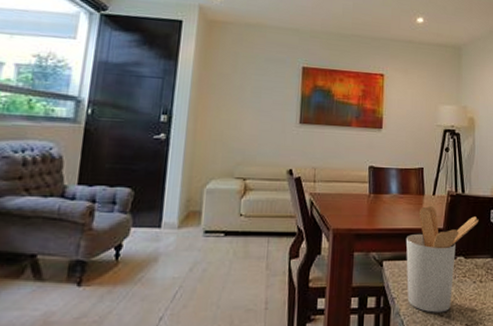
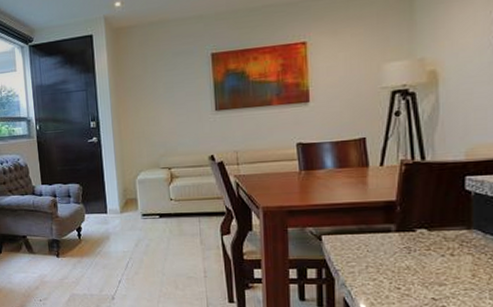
utensil holder: present [405,206,479,313] -> none [347,178,448,285]

